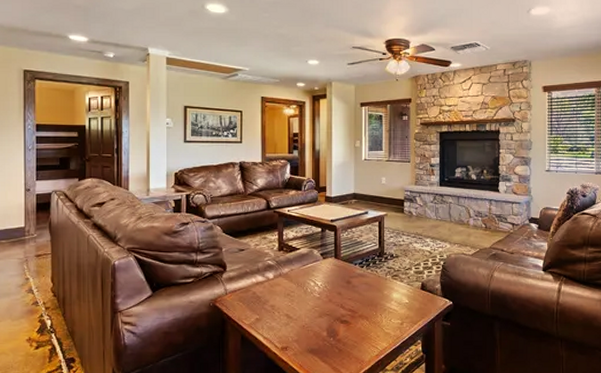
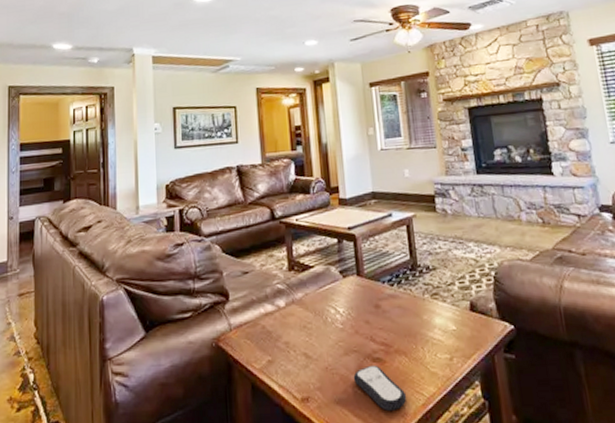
remote control: none [324,325,365,360] -> present [353,364,407,412]

